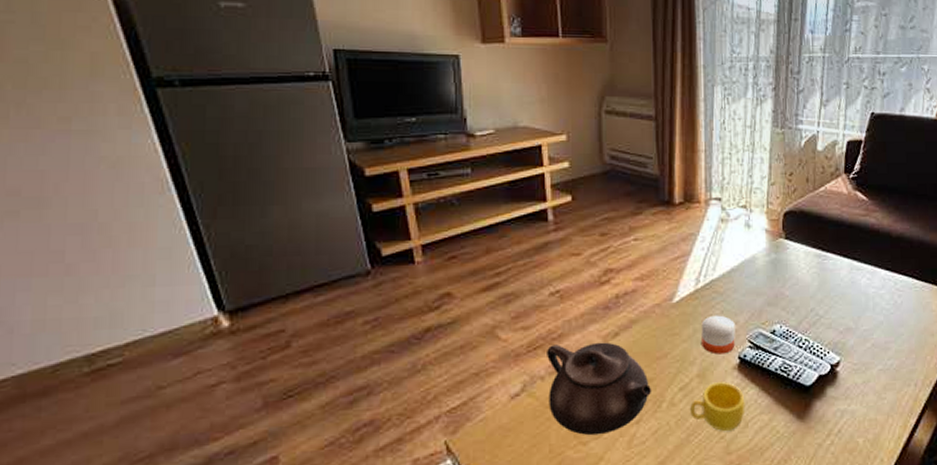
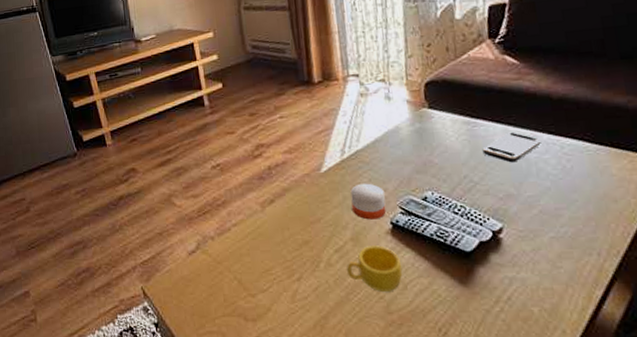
teapot: present [547,342,652,436] -> none [214,208,309,289]
smartphone: none [829,266,880,297] -> present [482,131,542,163]

